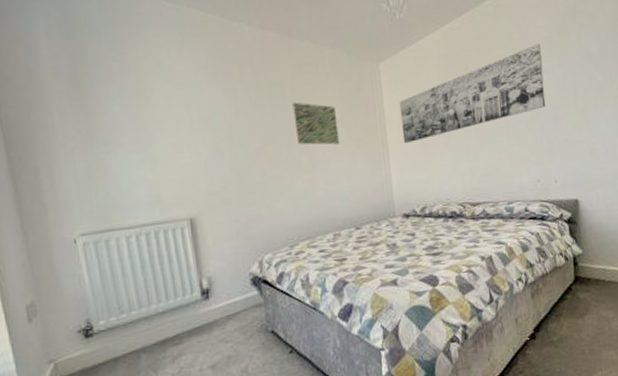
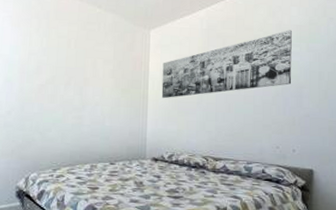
wall art: present [292,102,340,145] -> none [73,52,109,91]

